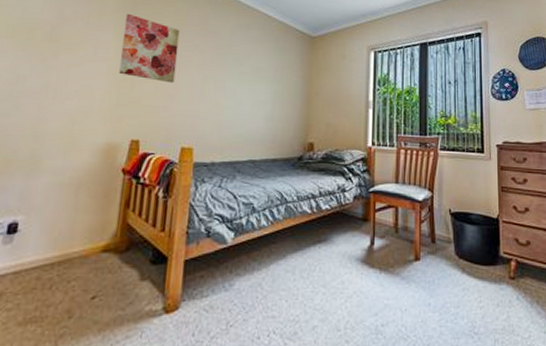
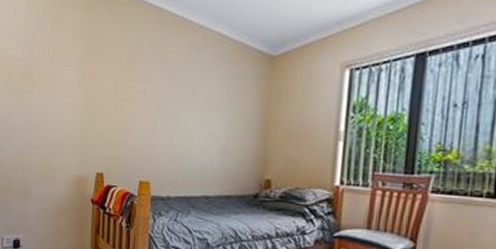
wall art: present [118,13,180,83] -> none [81,46,133,117]

